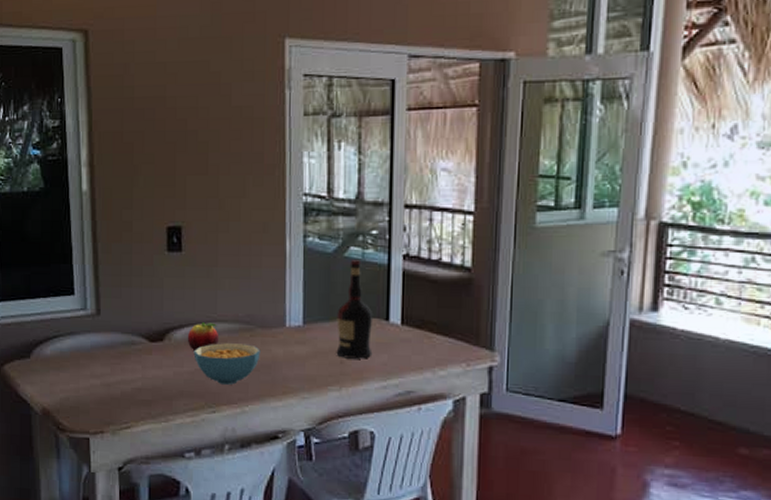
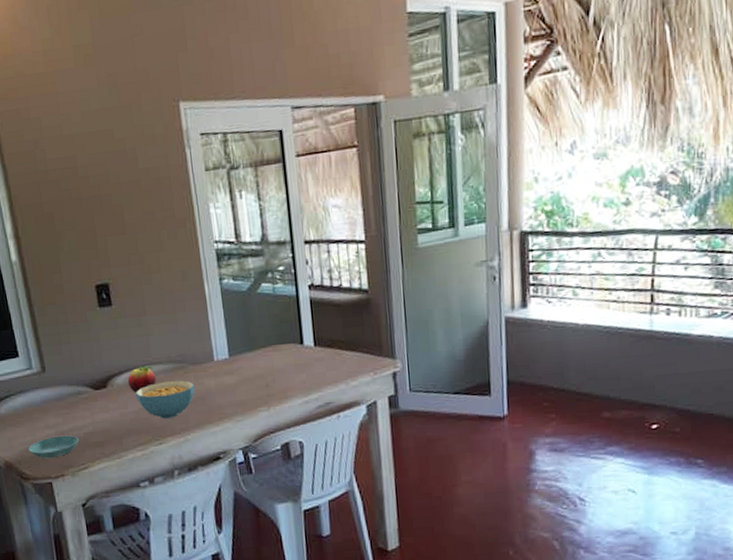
saucer: none [70,387,126,412] -> present [28,435,79,459]
liquor: present [336,260,374,359] -> none [257,294,293,382]

